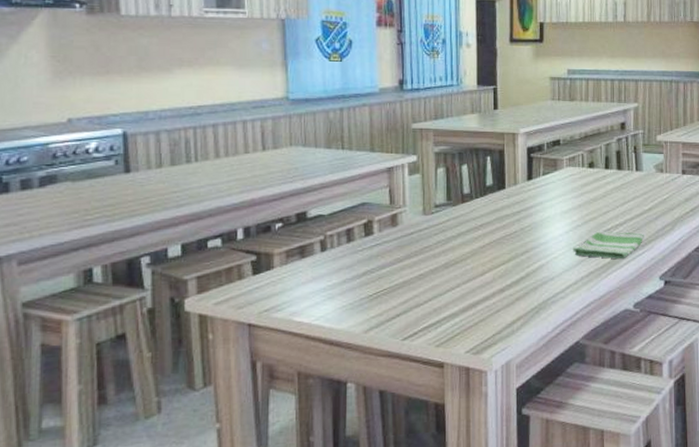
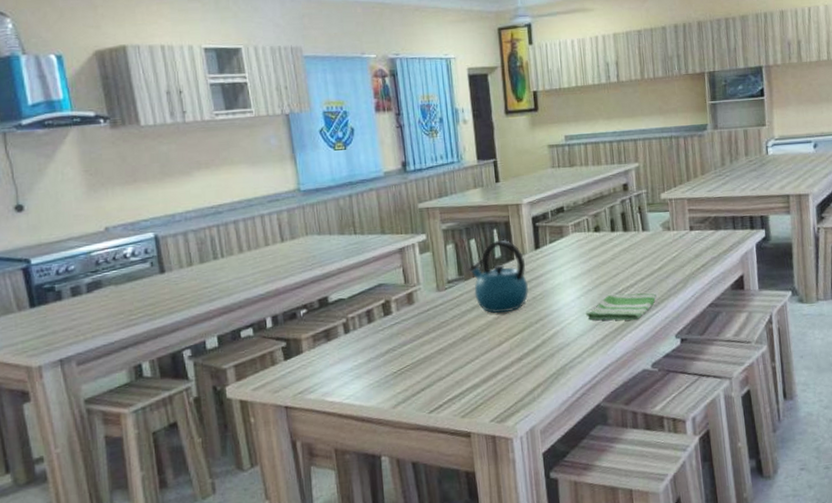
kettle: none [458,167,517,242] -> present [469,239,529,313]

